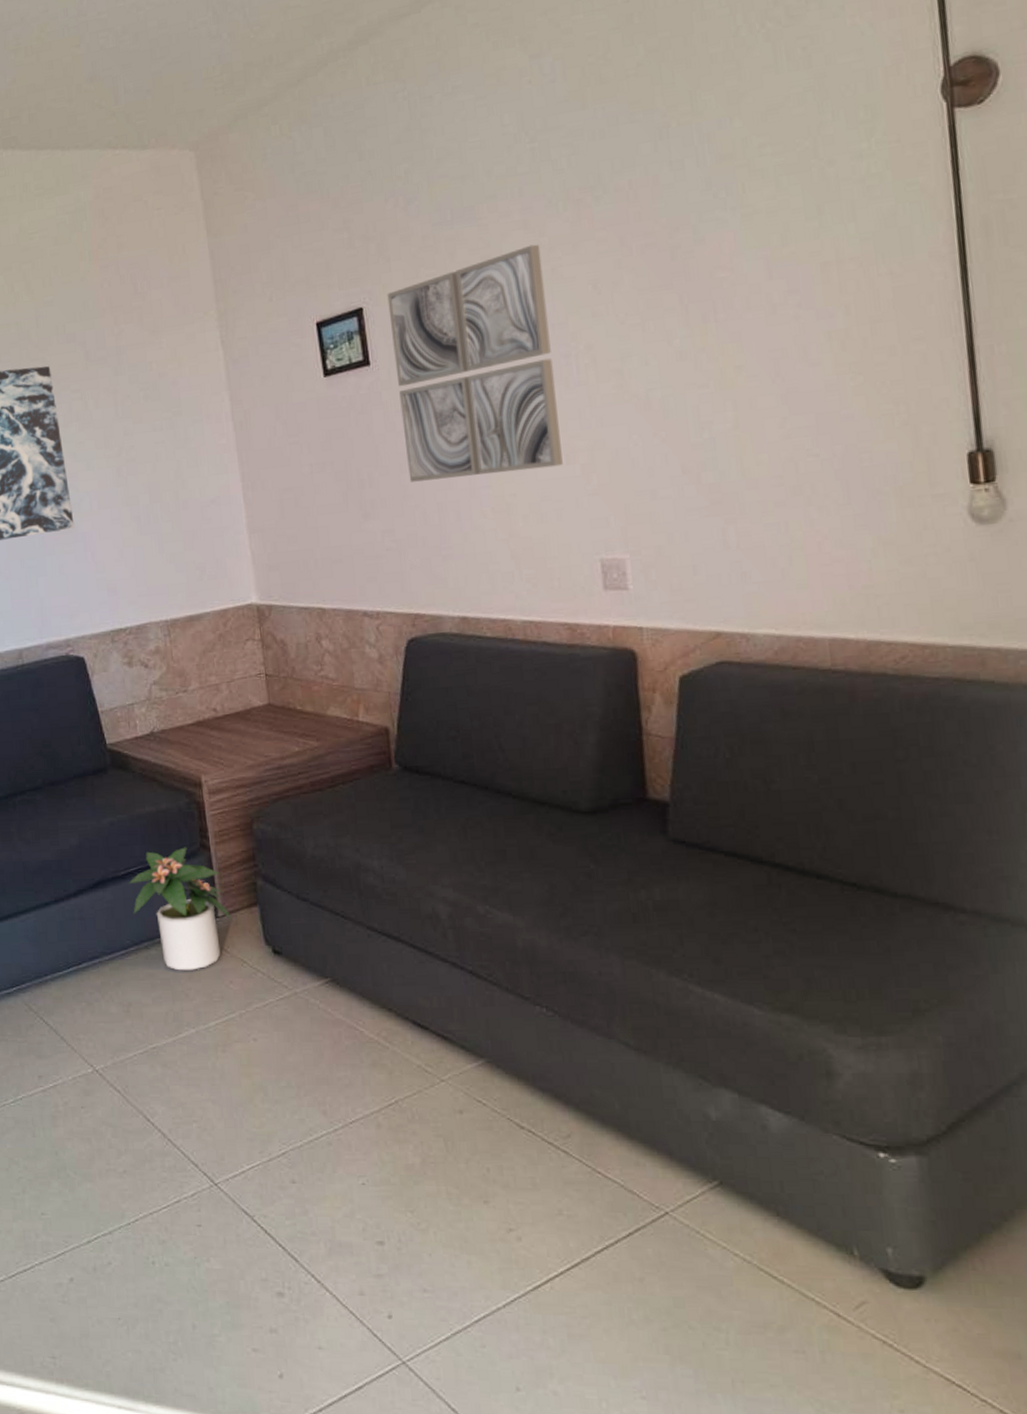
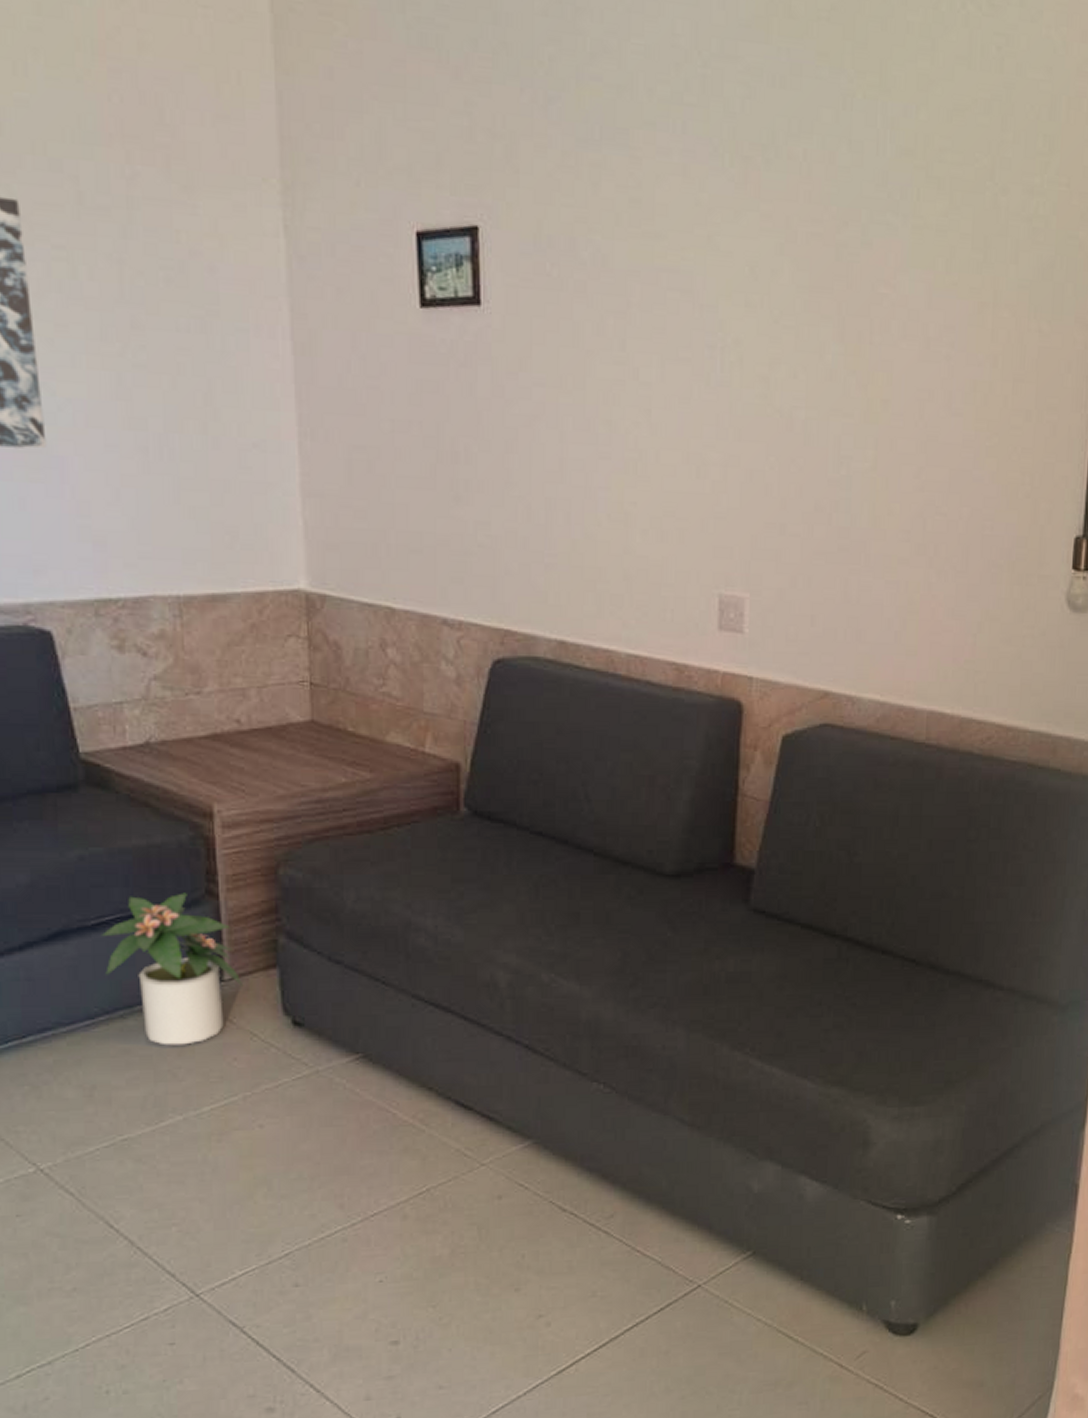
wall art: present [387,244,563,482] -> none [511,198,698,479]

